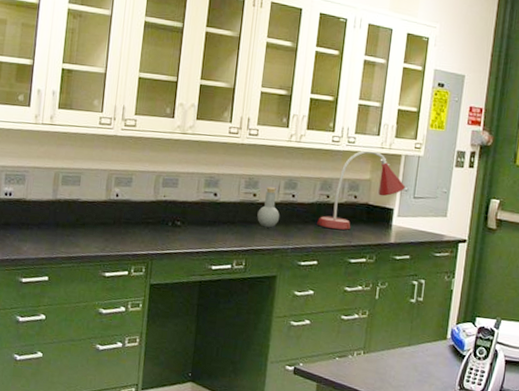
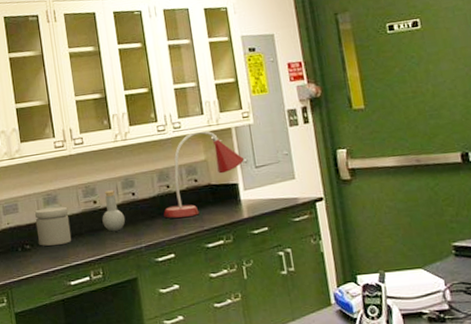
jar: none [189,189,227,229] -> present [35,206,72,247]

